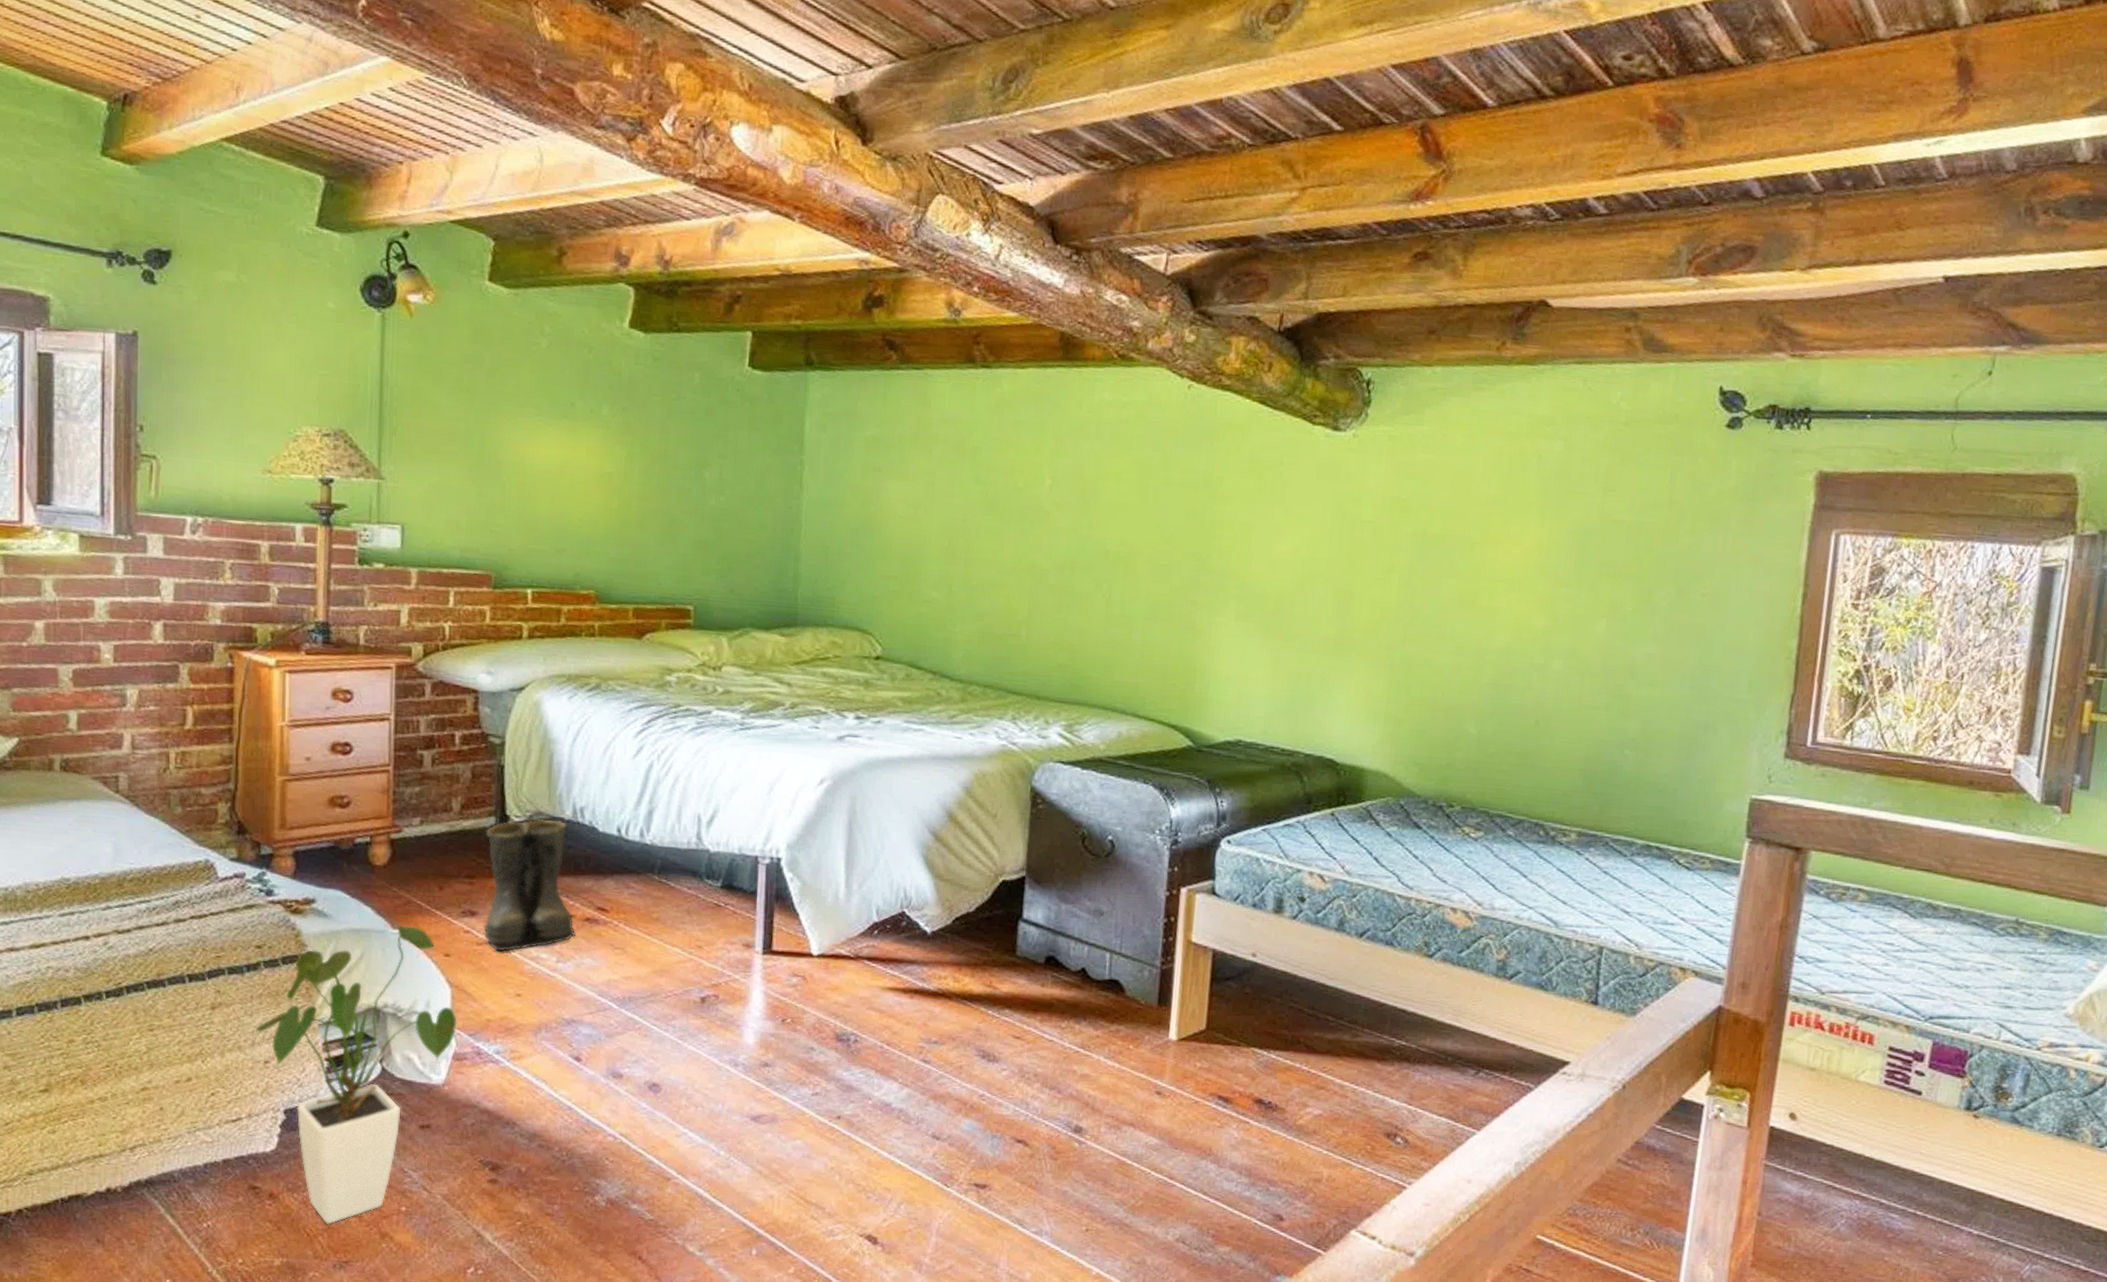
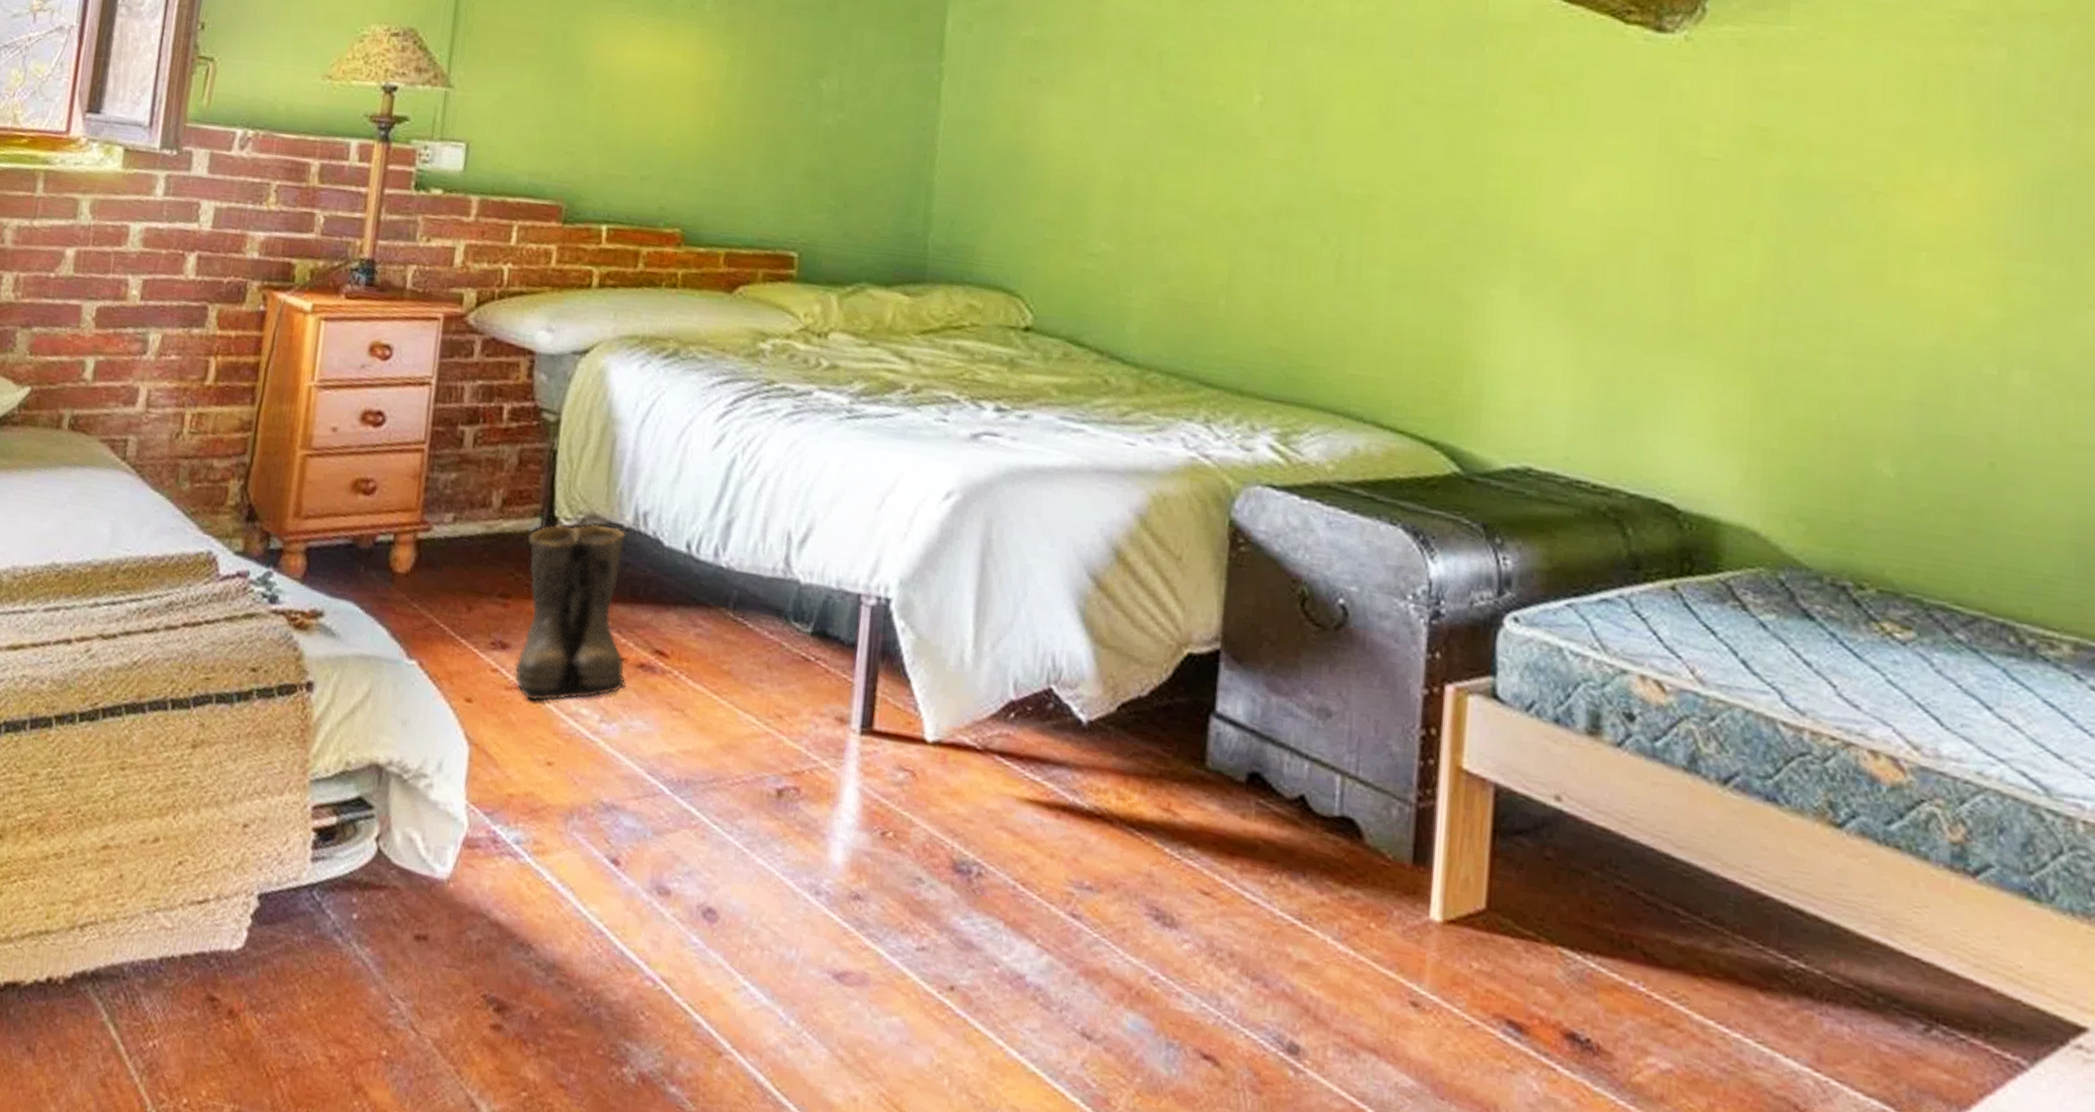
house plant: present [255,920,457,1224] -> none [237,647,473,1063]

